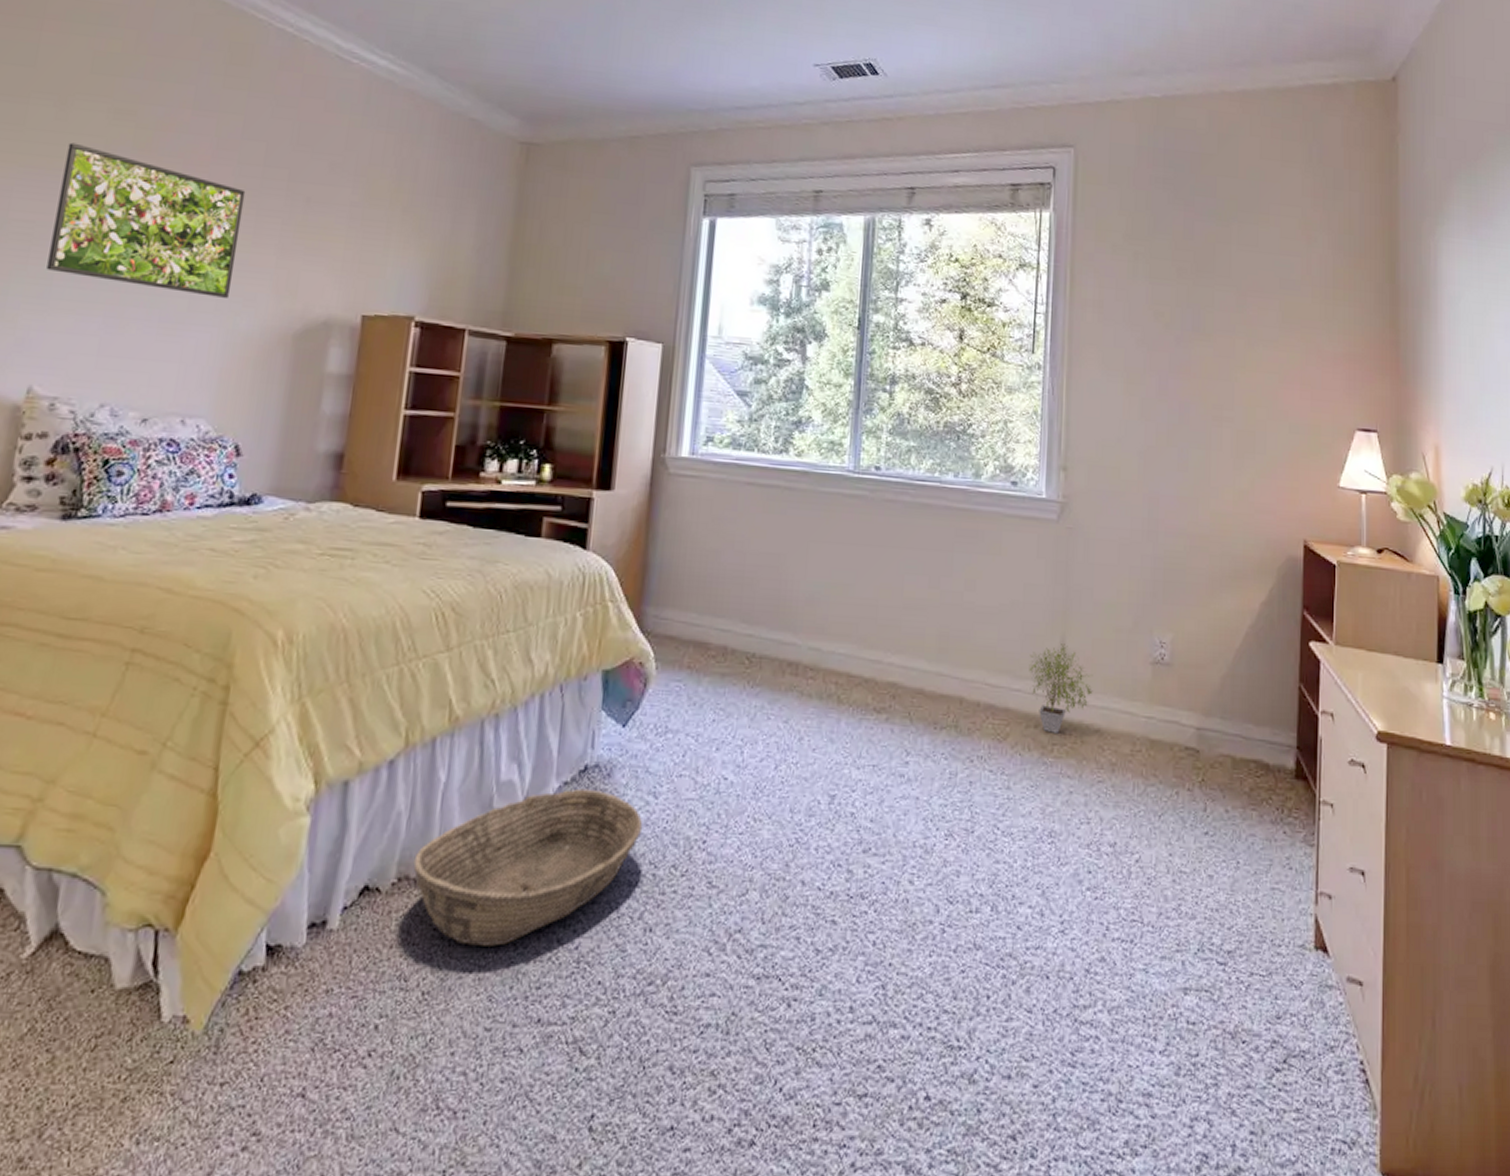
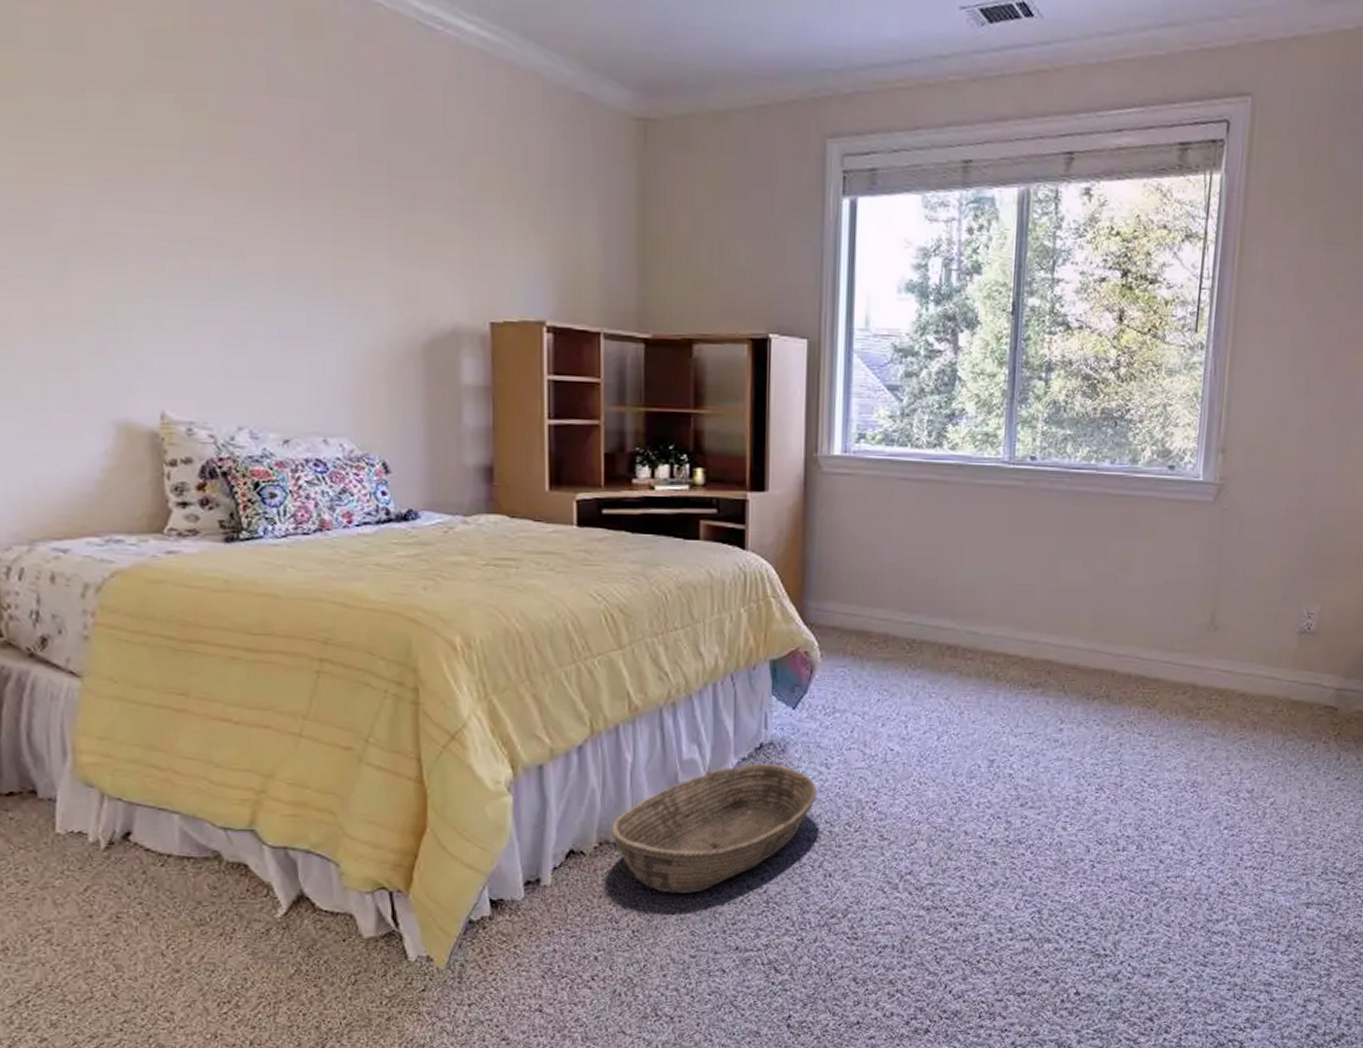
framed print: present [46,142,246,298] -> none [141,141,349,310]
potted plant: present [1029,644,1093,733] -> none [1179,618,1241,699]

